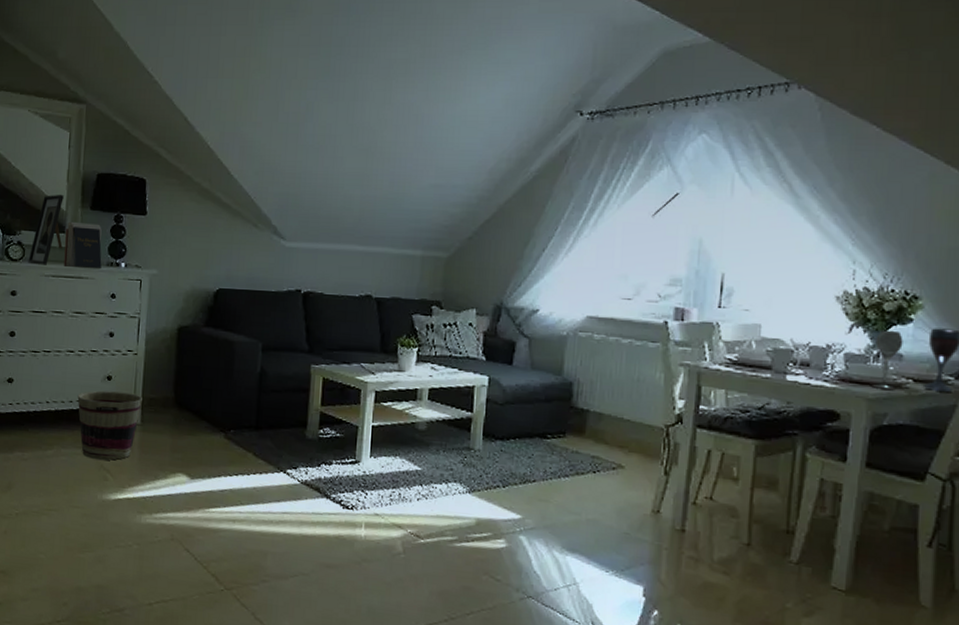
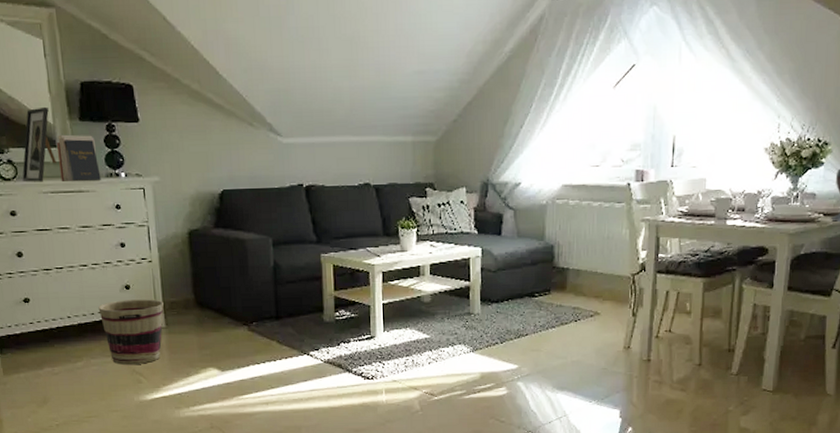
wineglass: present [871,329,903,391] -> none [792,173,816,225]

